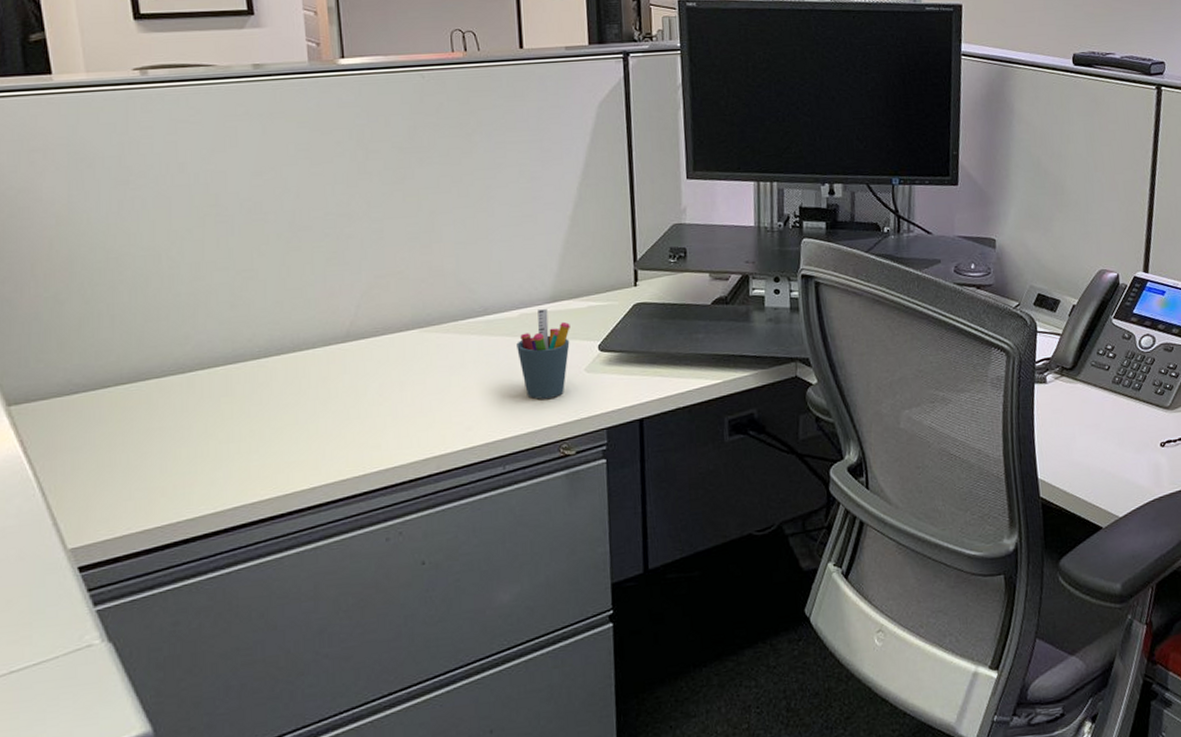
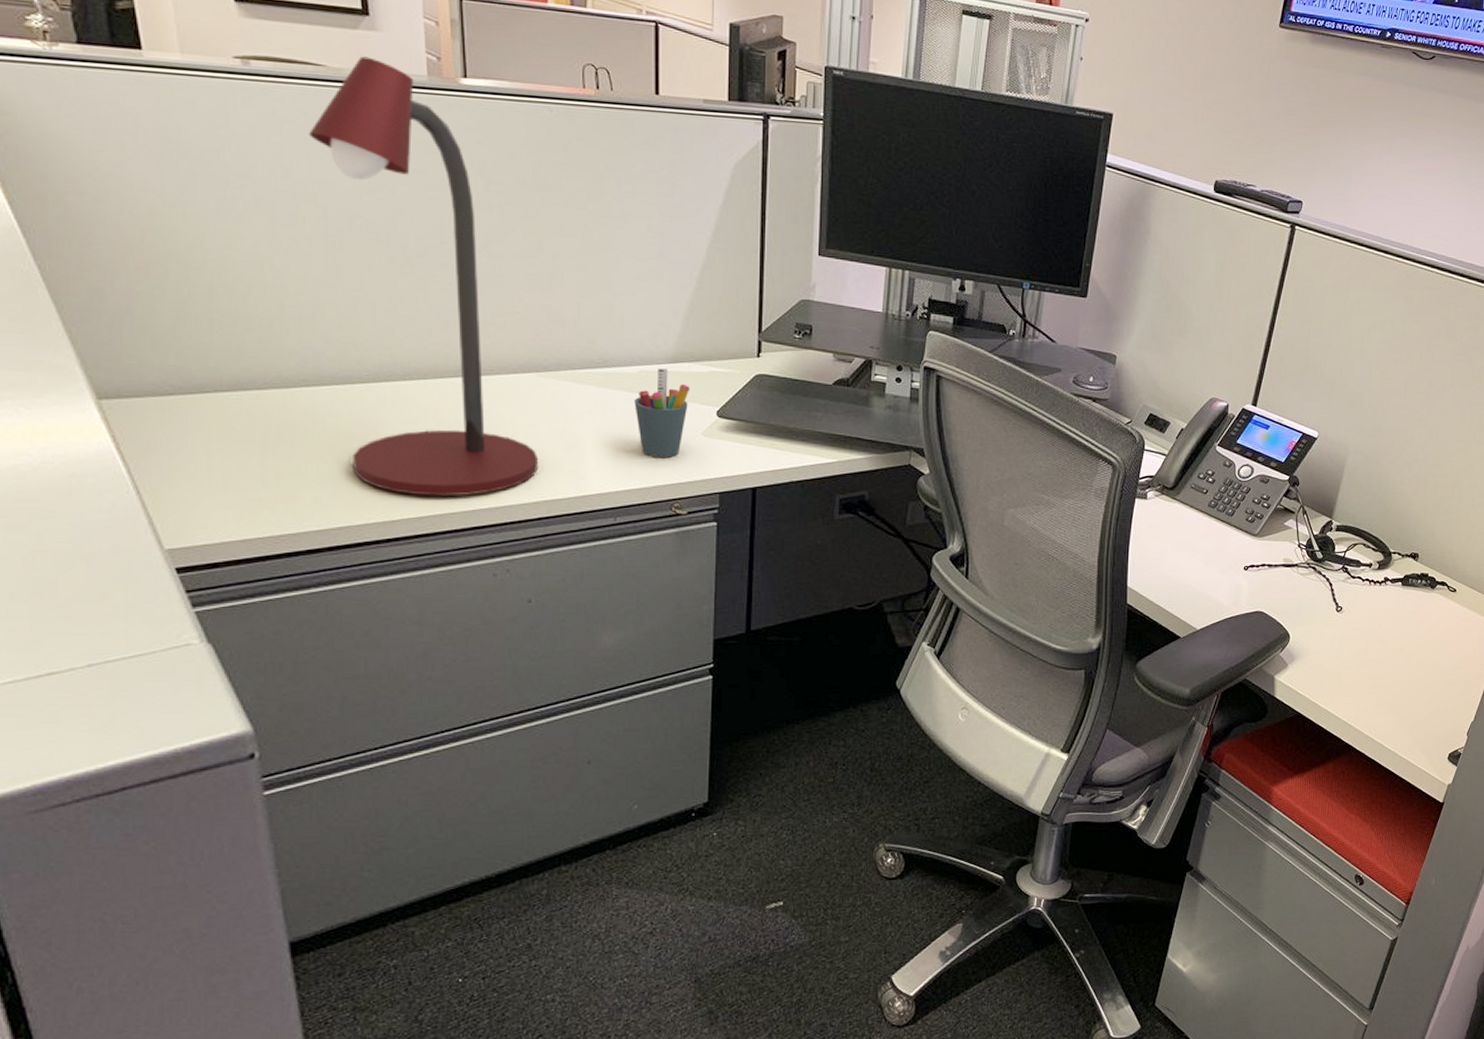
desk lamp: none [201,52,427,466] -> present [309,56,539,497]

